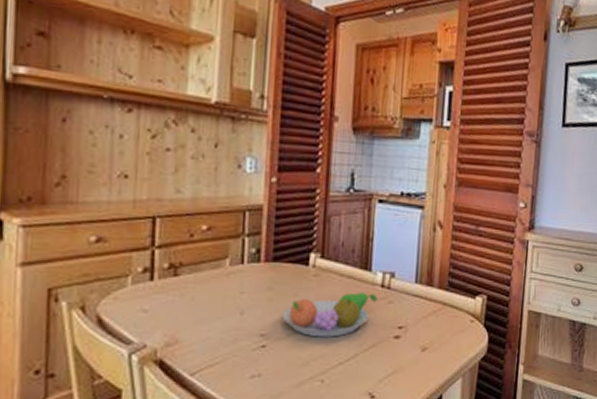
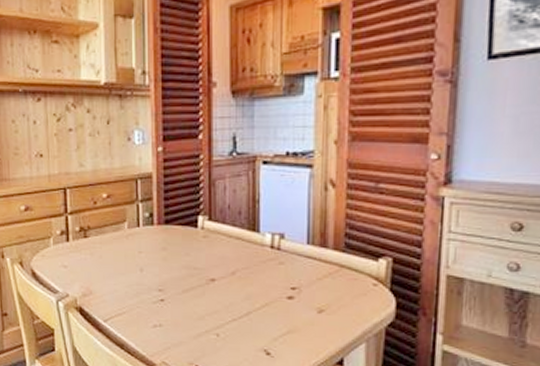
fruit bowl: present [281,292,378,337] -> none [176,253,268,295]

